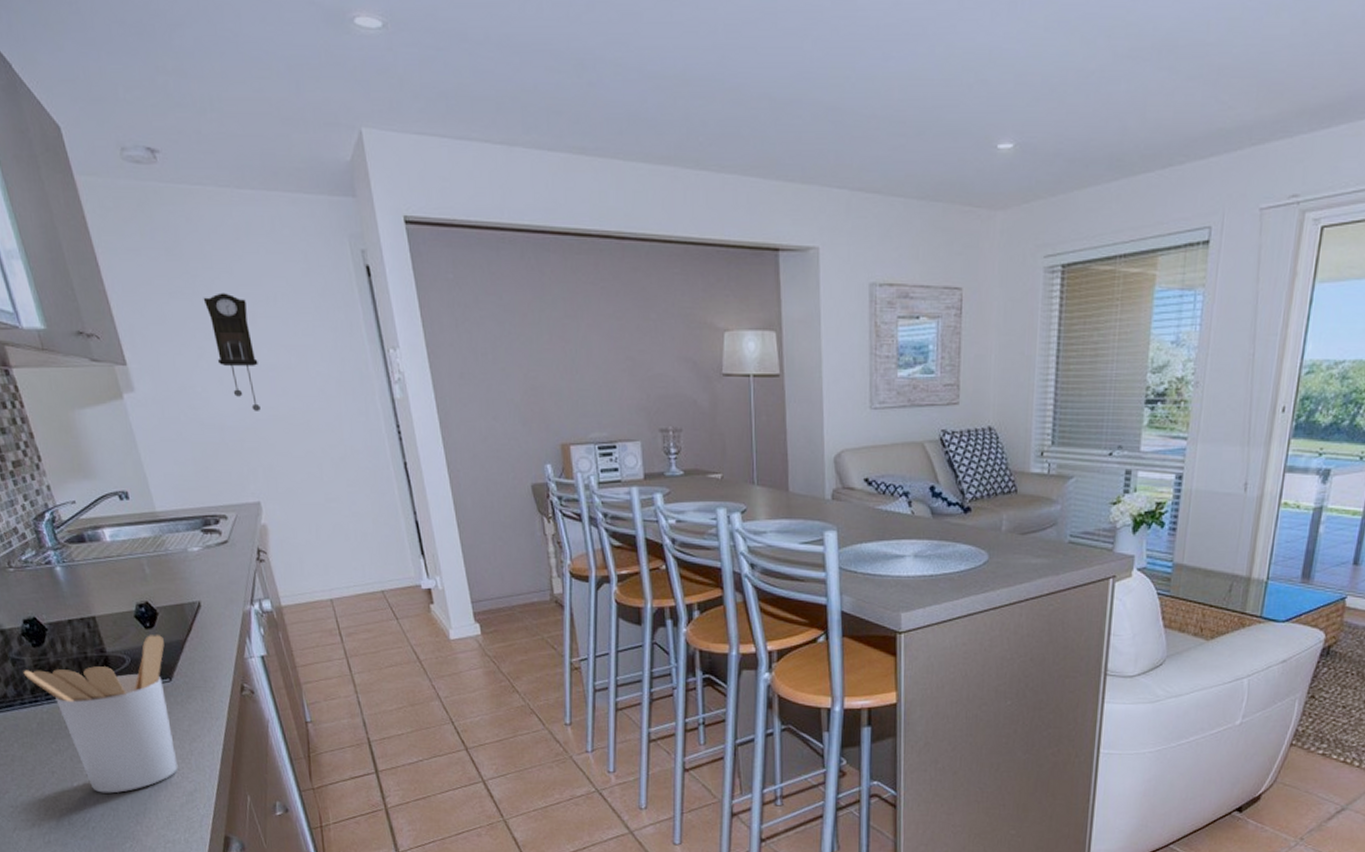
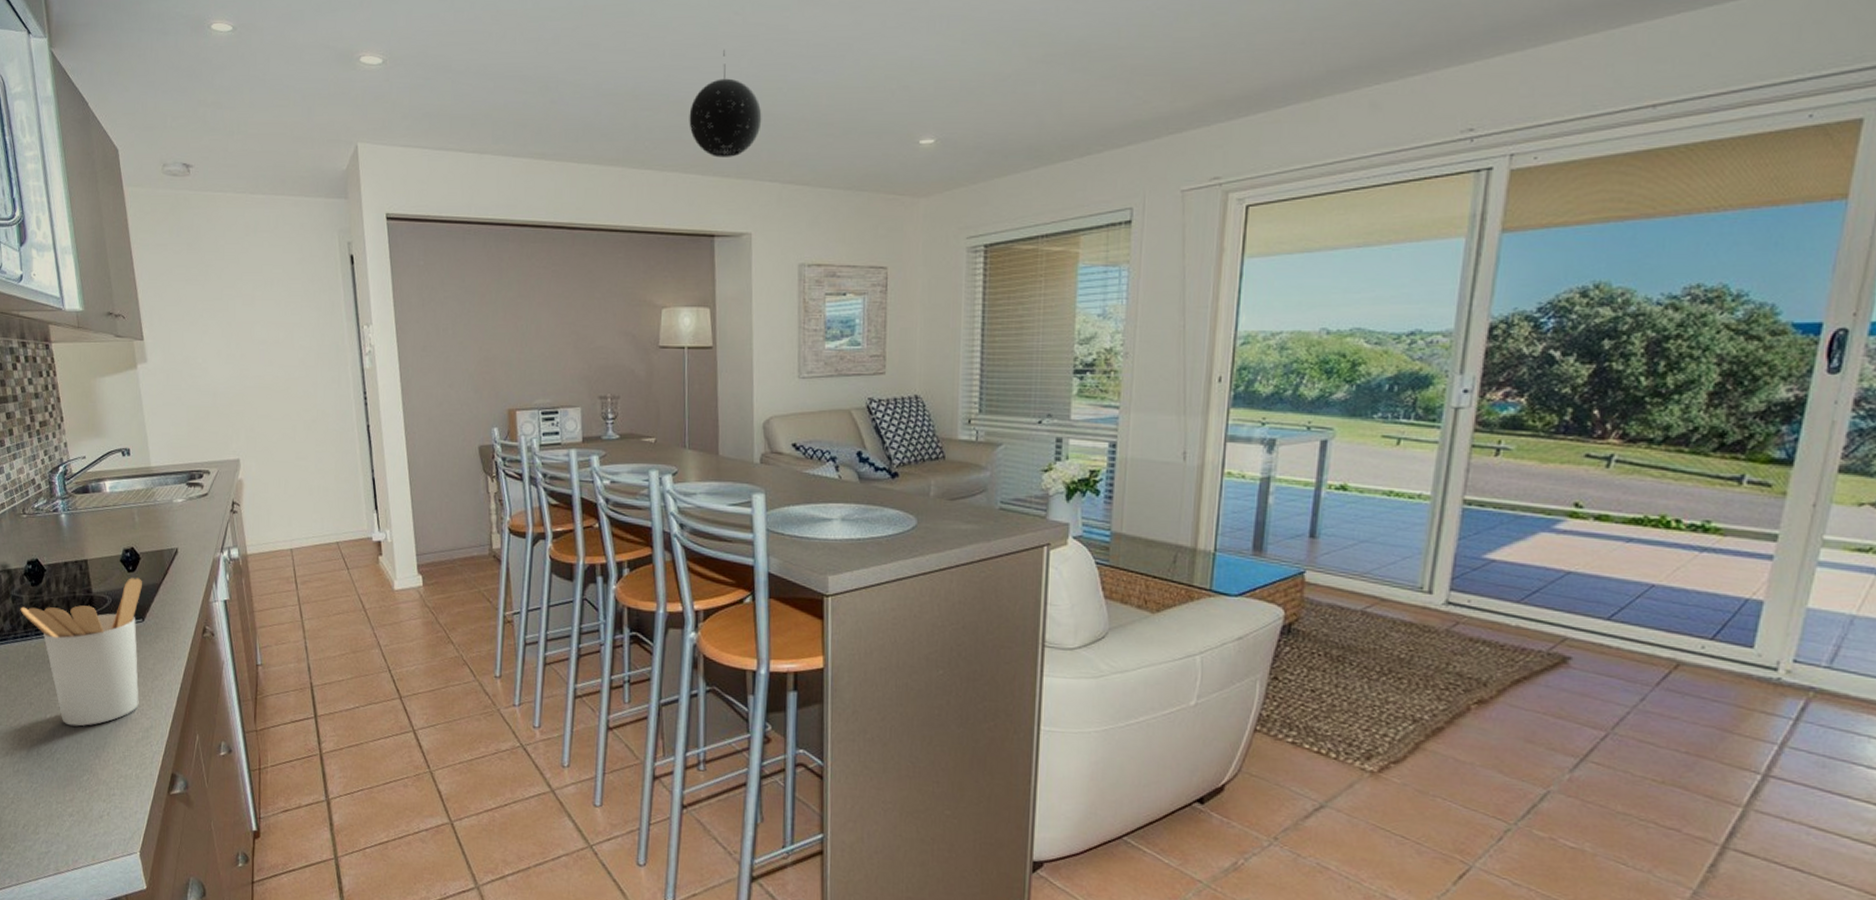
pendulum clock: present [203,293,261,411] -> none [213,279,252,379]
pendant light: none [747,27,828,158] -> present [689,49,762,158]

